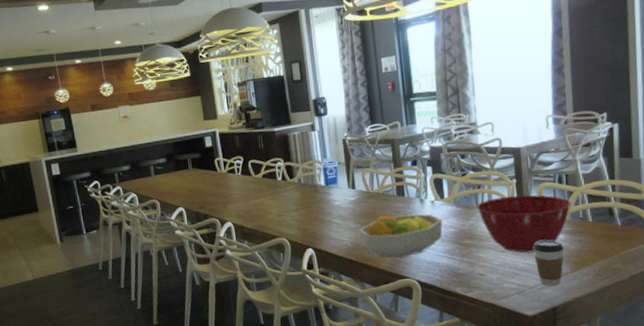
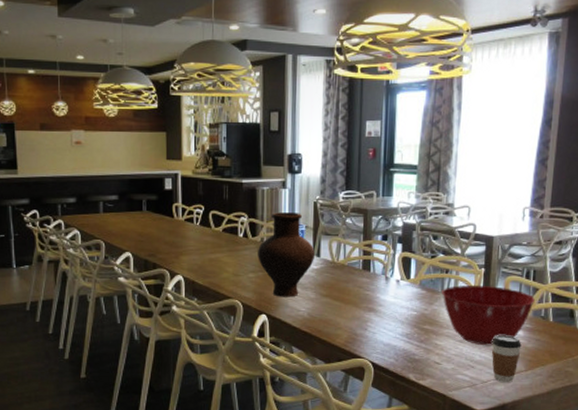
vase: none [297,151,350,231] -> present [258,212,315,297]
fruit bowl: present [359,214,443,258] -> none [318,288,406,335]

